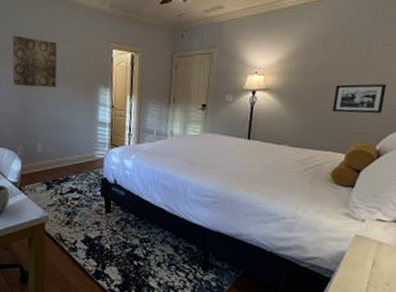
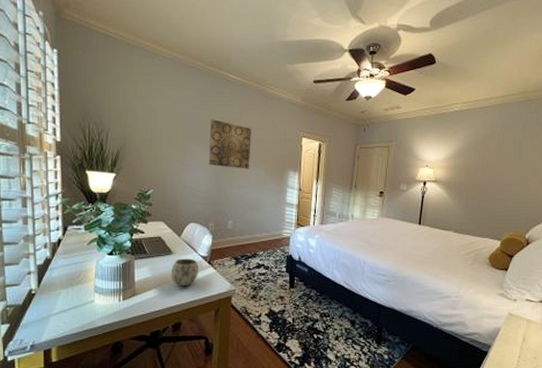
picture frame: present [332,84,387,114] -> none [490,180,535,206]

